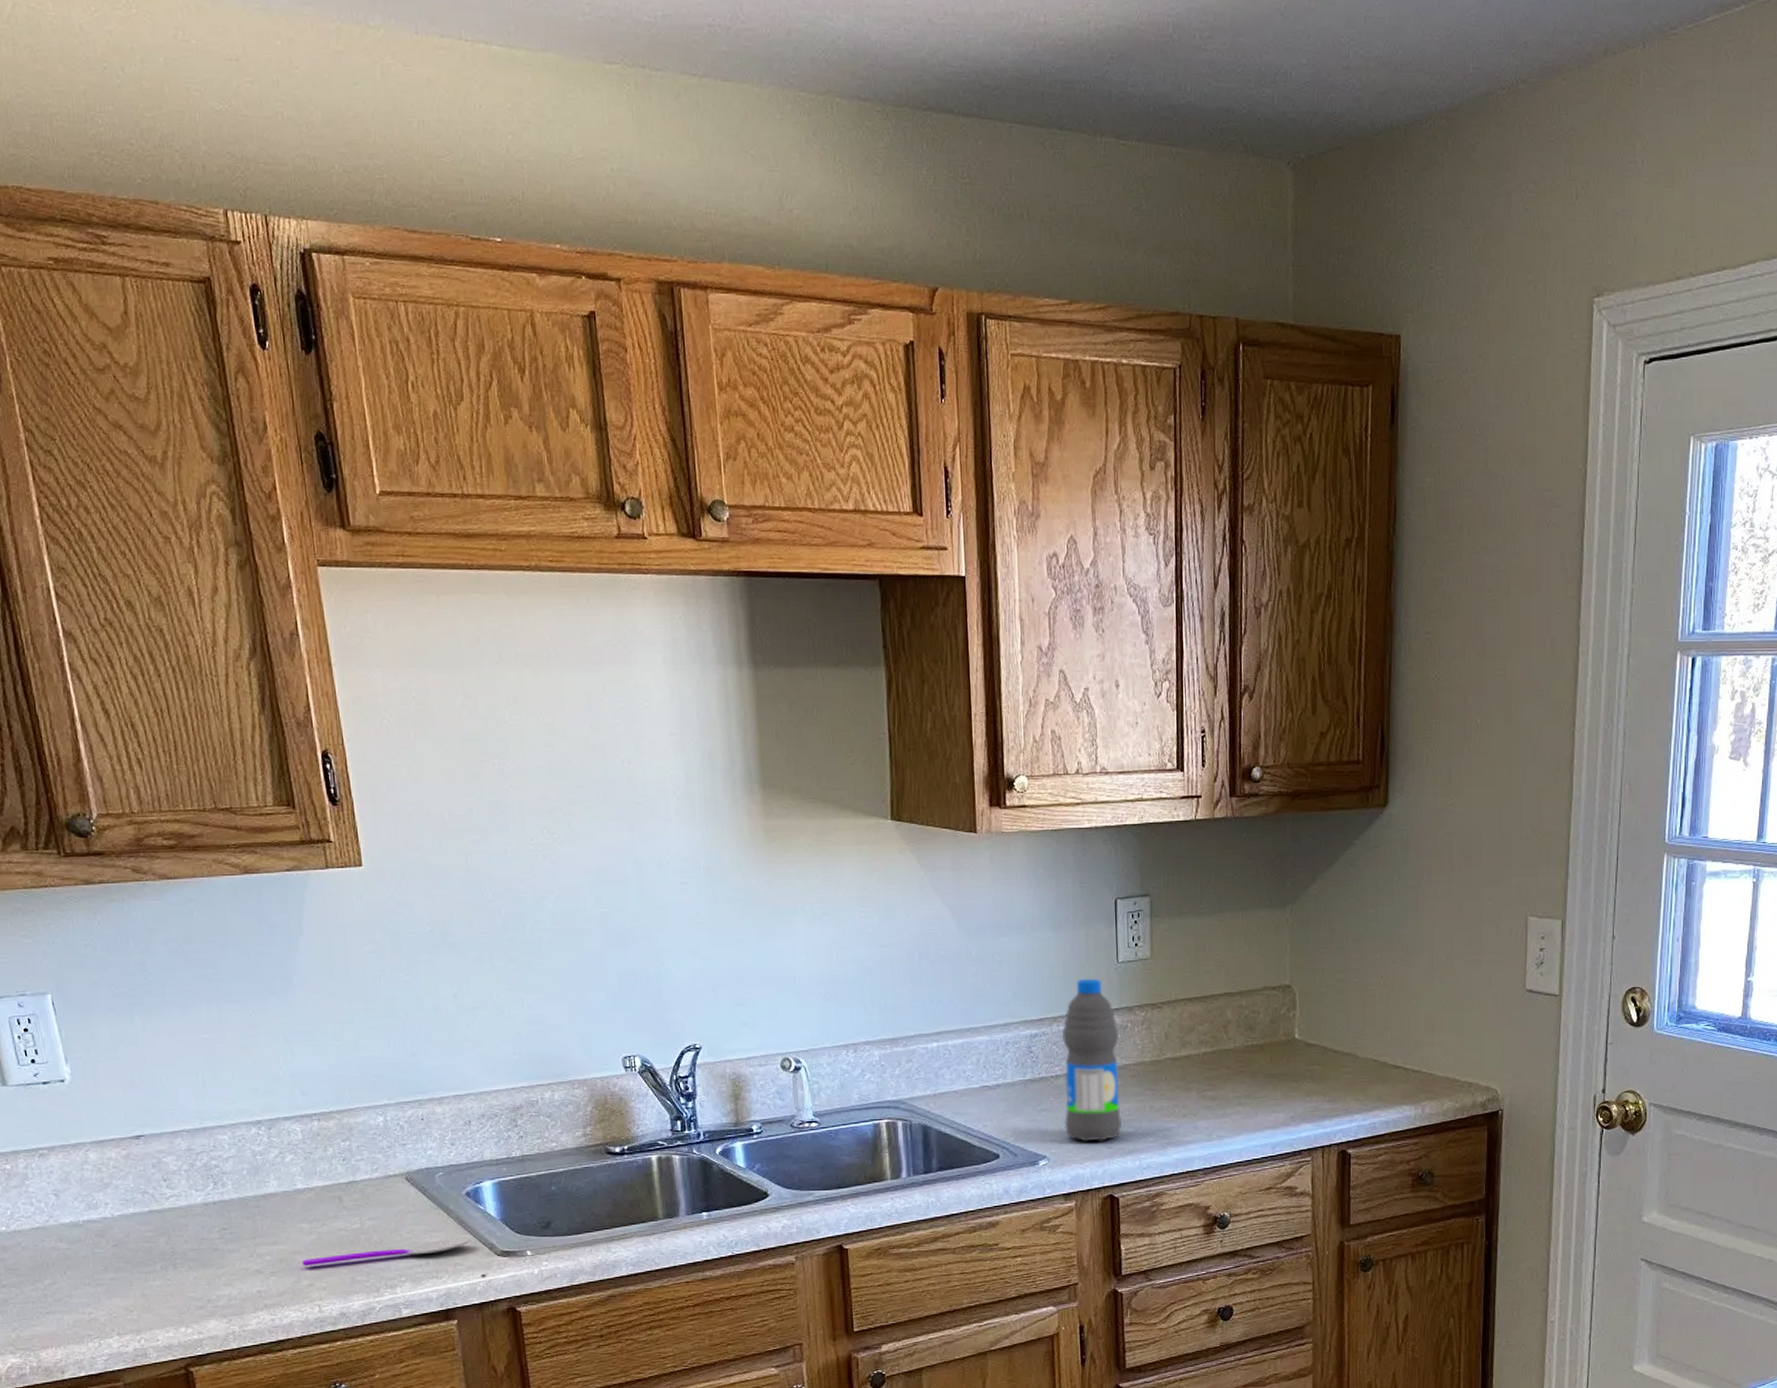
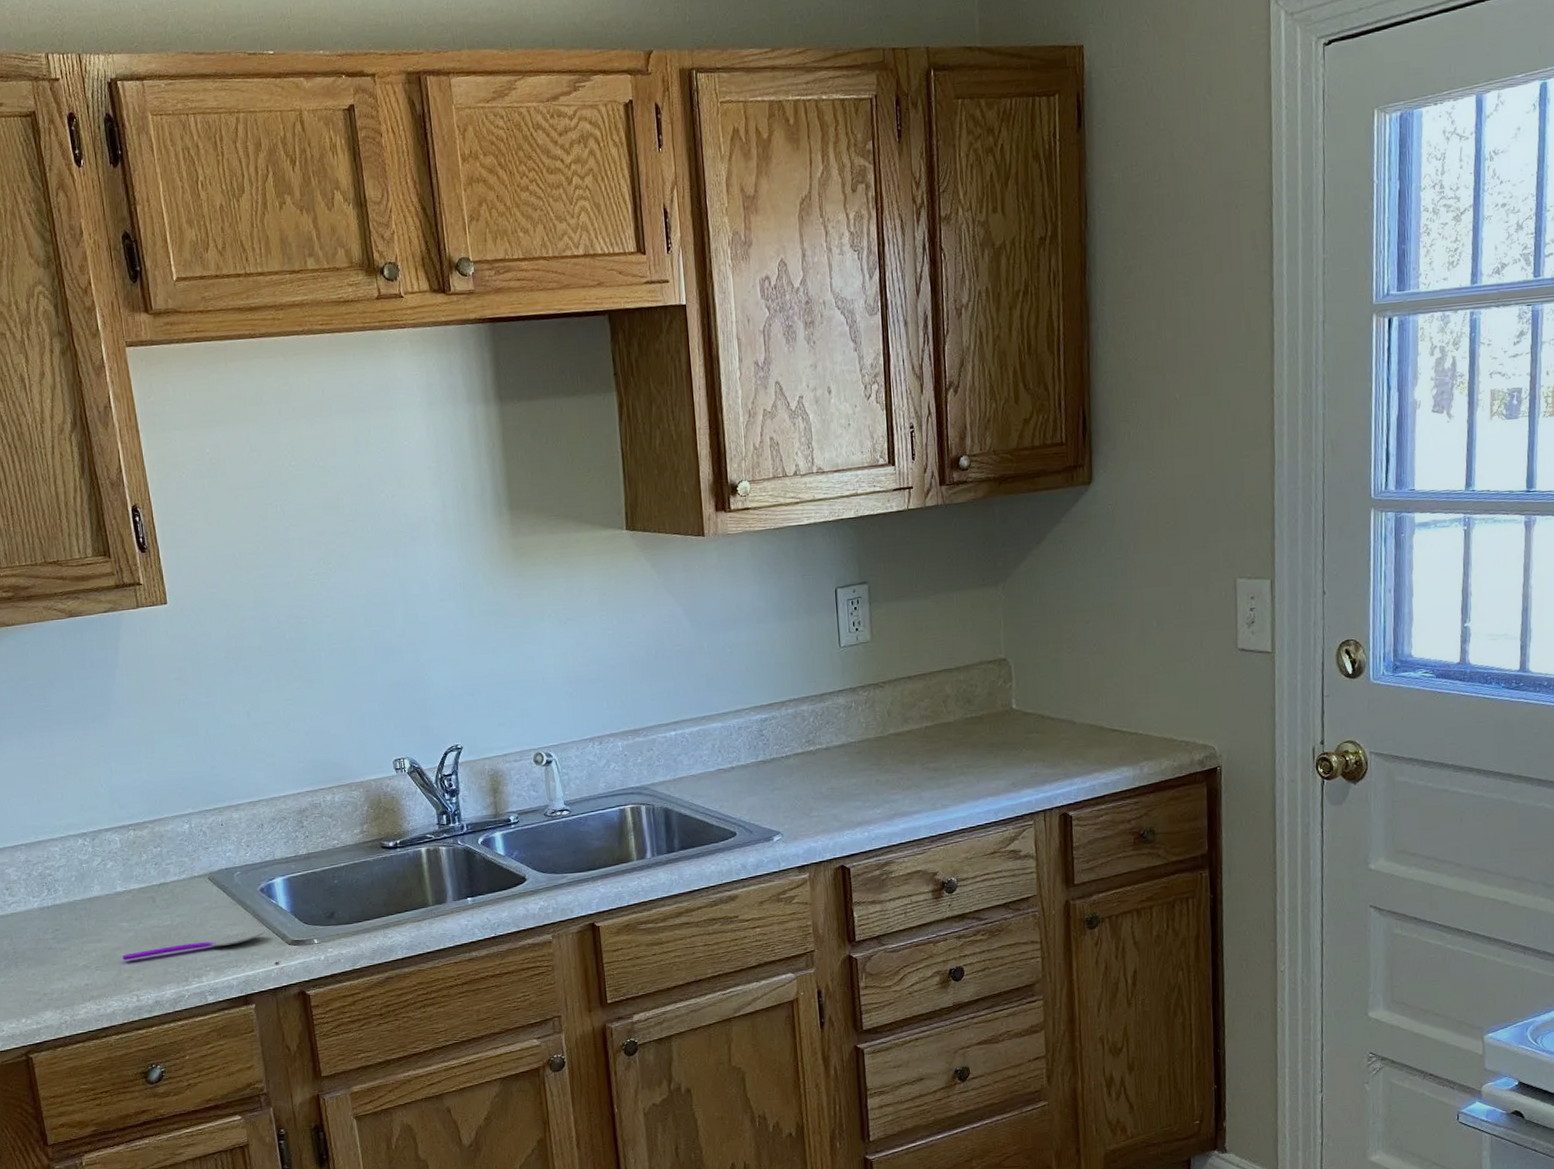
water bottle: present [1061,978,1123,1142] -> none [790,663,851,817]

